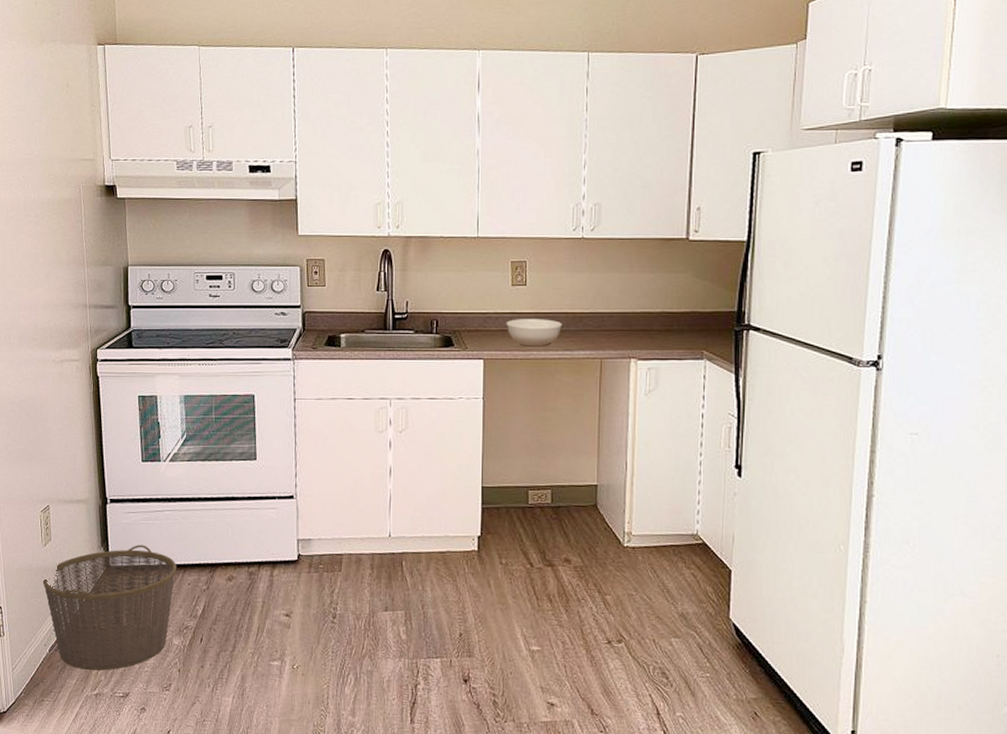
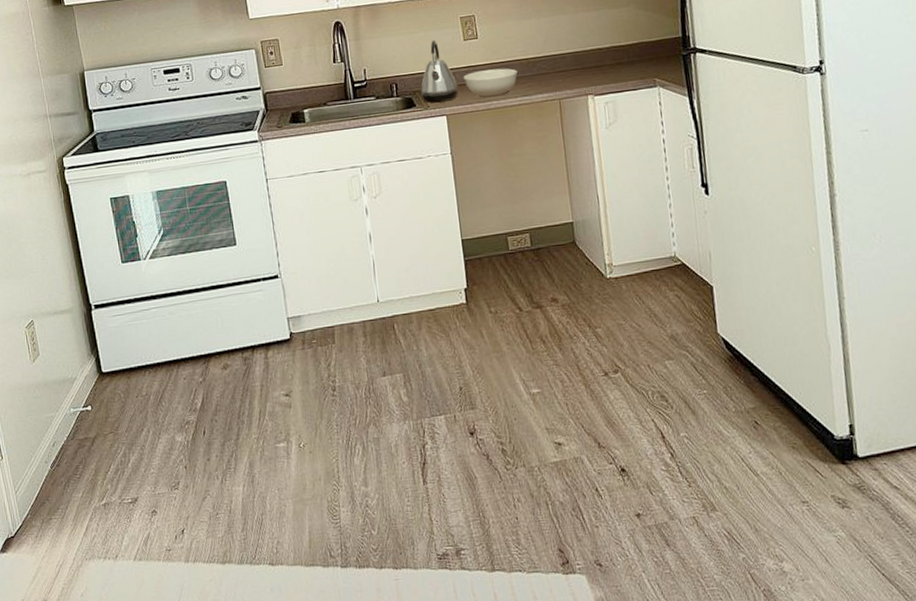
basket: present [42,544,177,671] -> none [35,346,171,481]
kettle: none [460,281,499,345] -> present [420,40,458,103]

